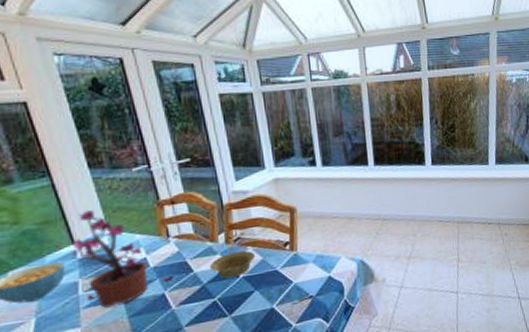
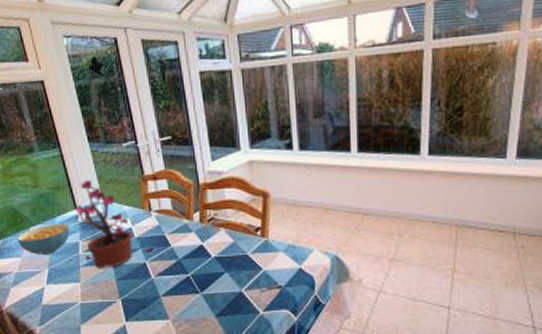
bowl: present [209,250,256,279] -> none [184,231,227,257]

